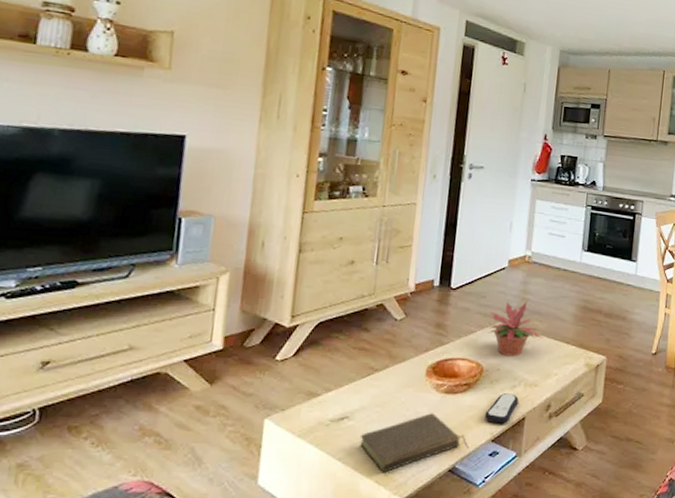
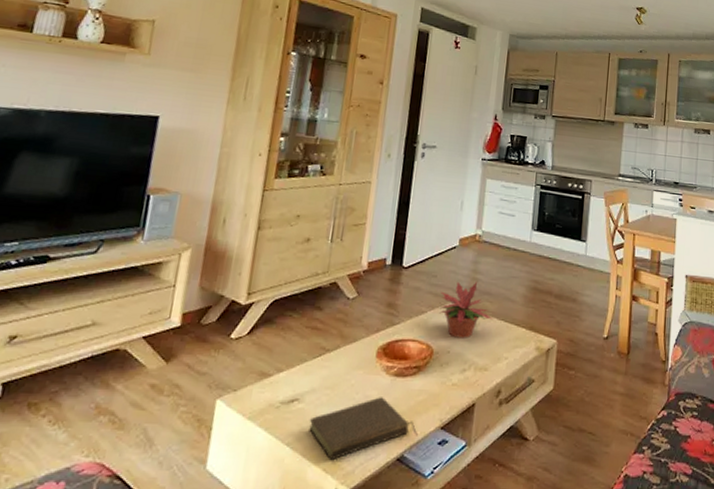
remote control: present [485,393,518,424] -> none [434,377,468,410]

